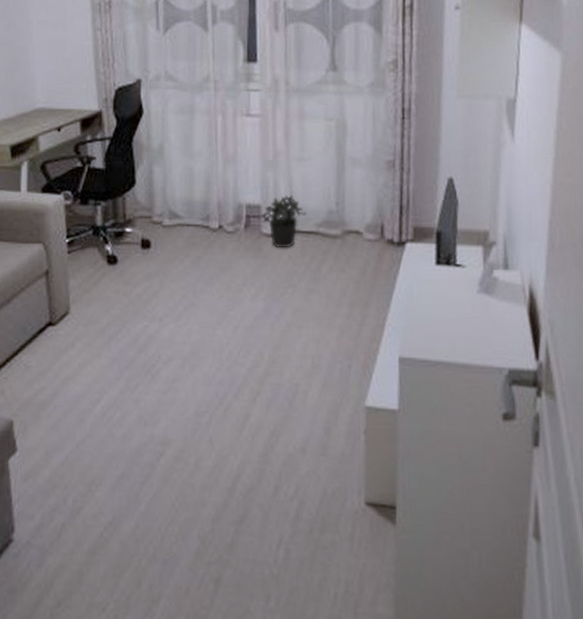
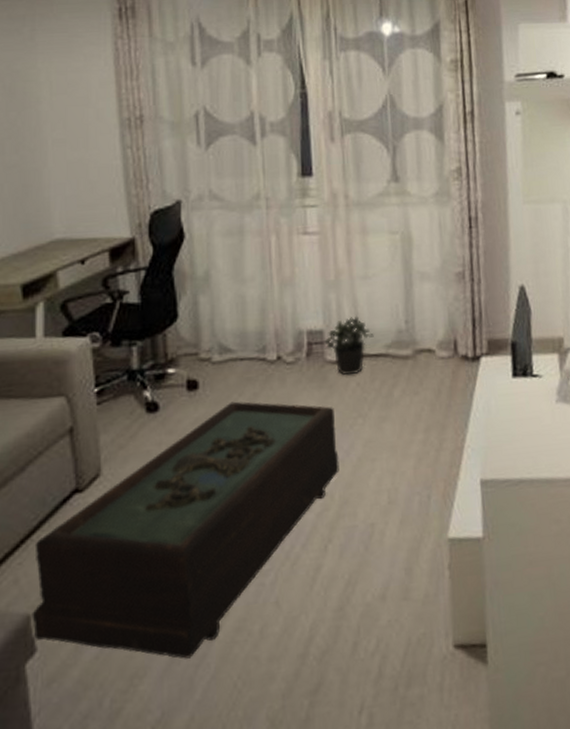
coffee table: none [14,262,270,476] -> present [32,401,340,659]

